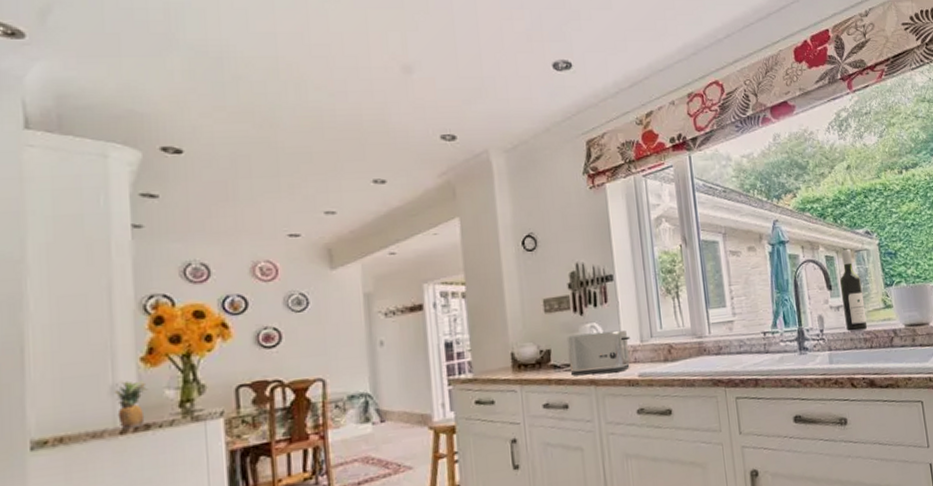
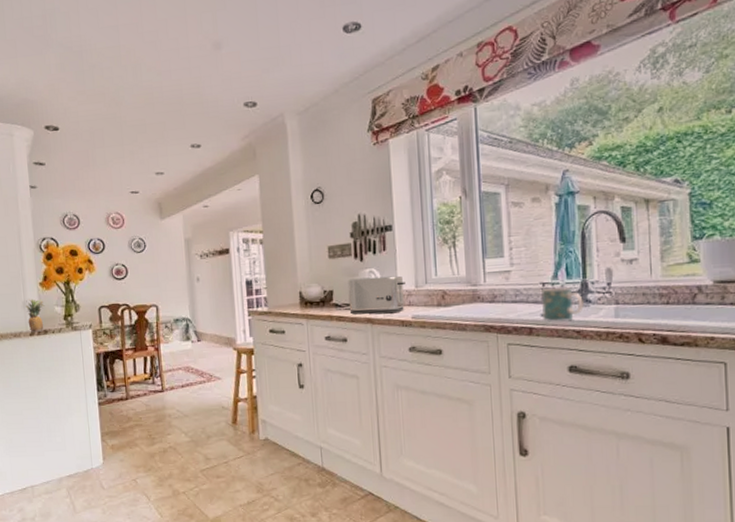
mug: none [762,336,803,372] -> present [540,288,585,322]
bottle: present [839,248,868,332] -> none [635,198,666,286]

